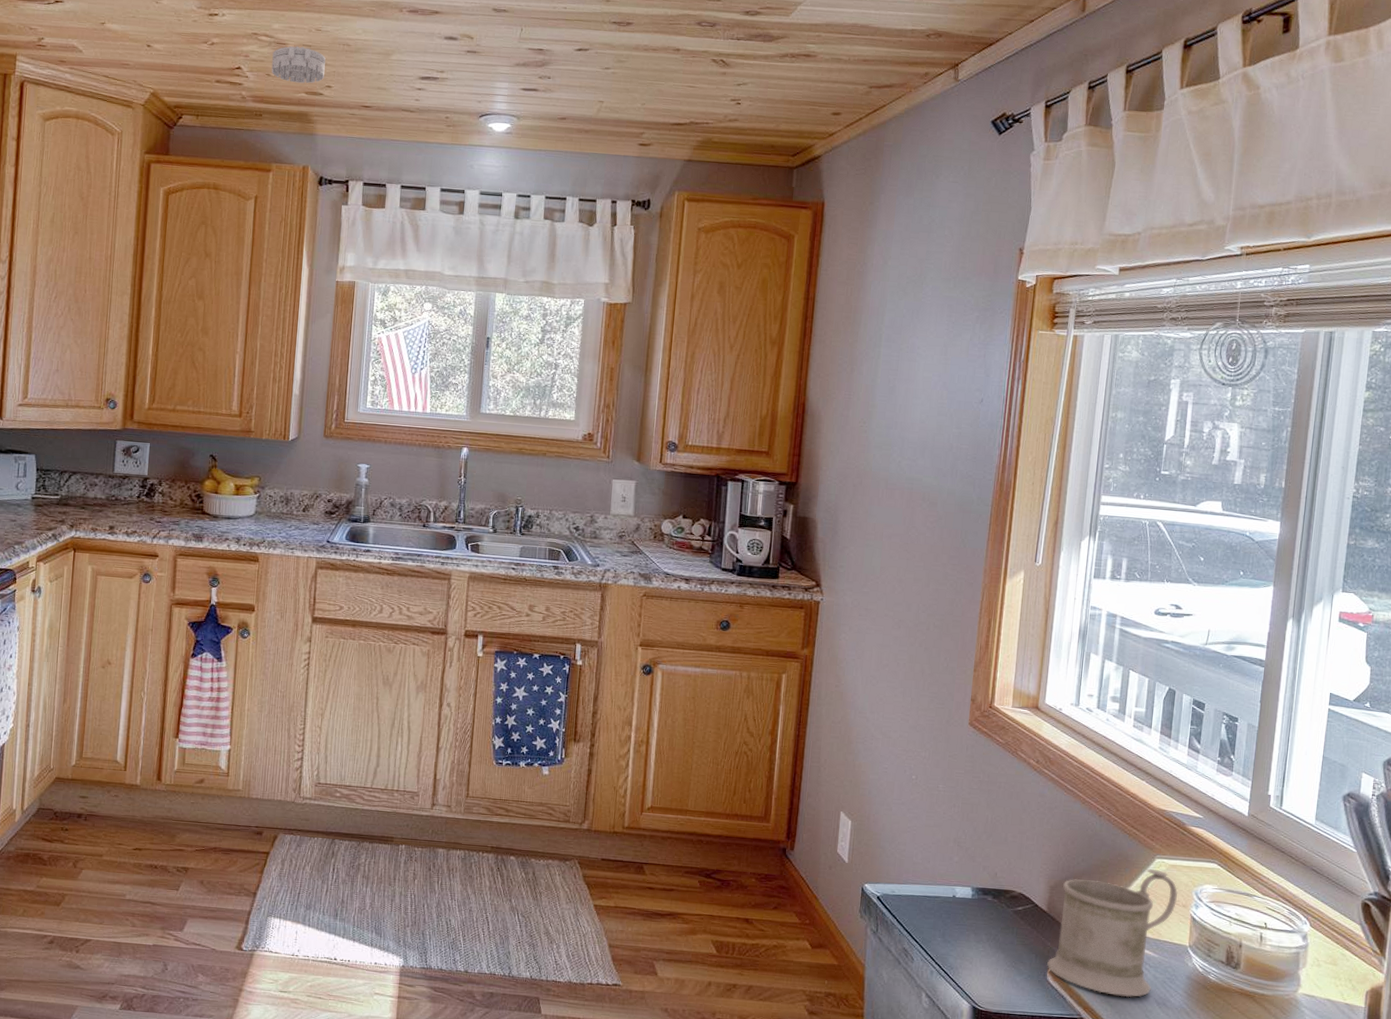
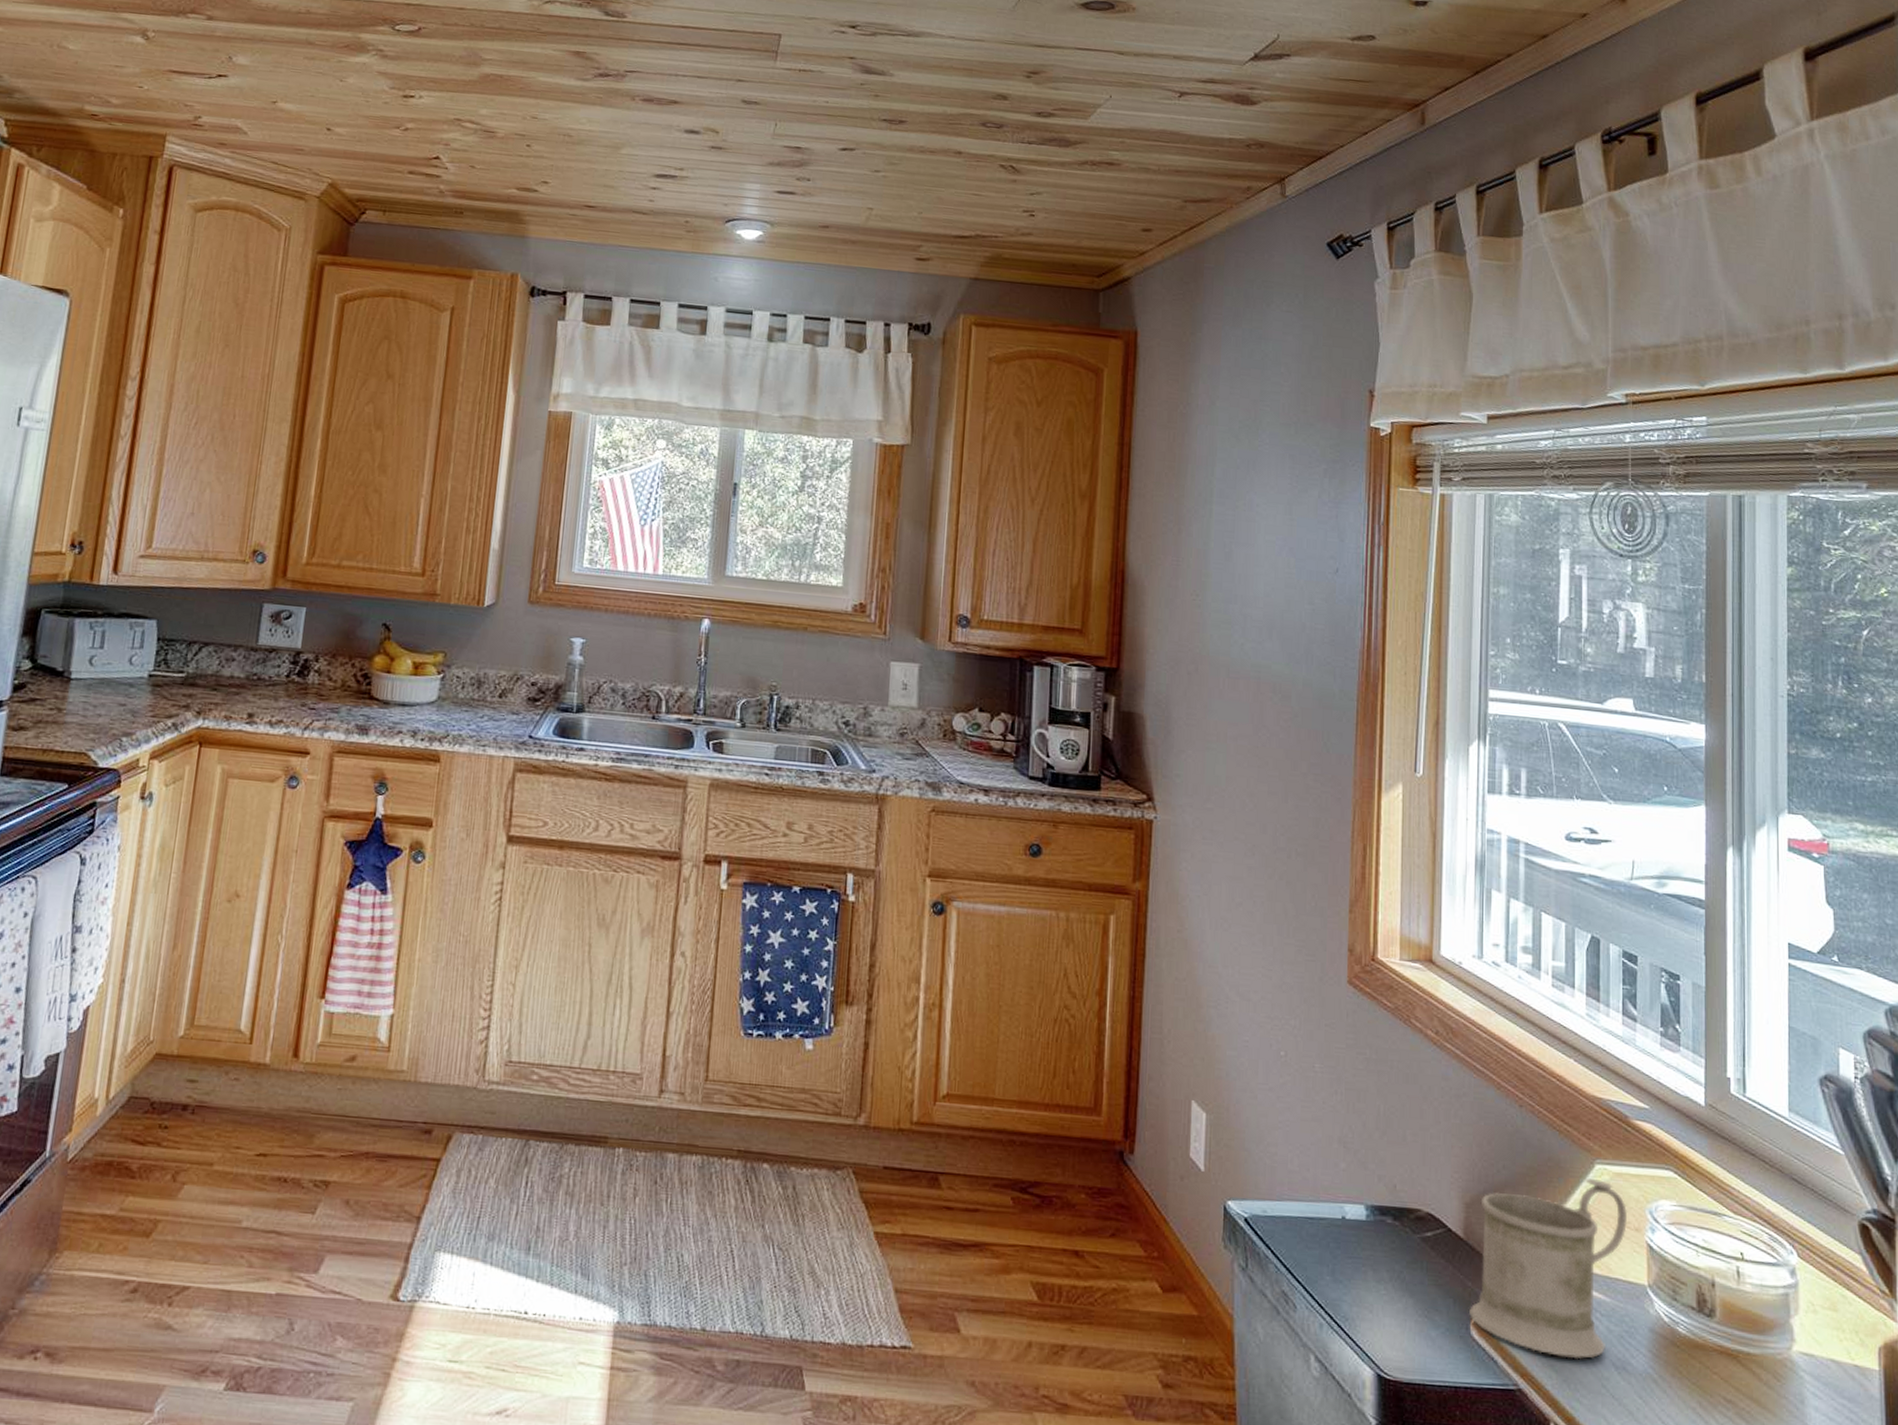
smoke detector: present [271,46,326,84] -> none [476,134,542,179]

